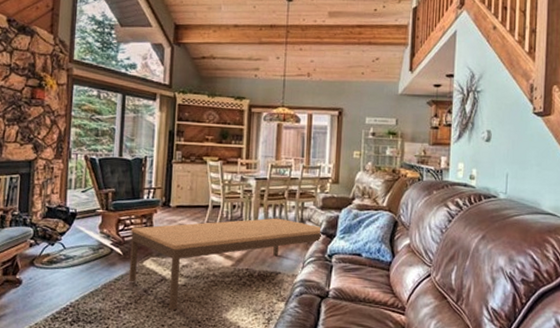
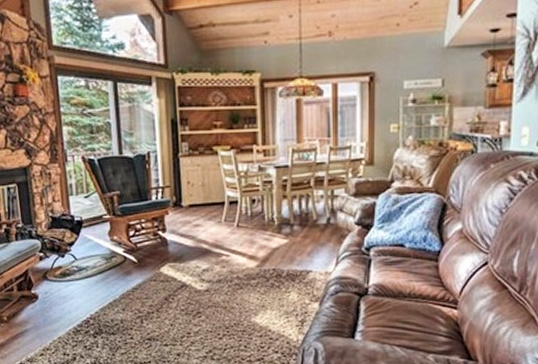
coffee table: present [129,218,322,310] -> none [143,210,356,317]

